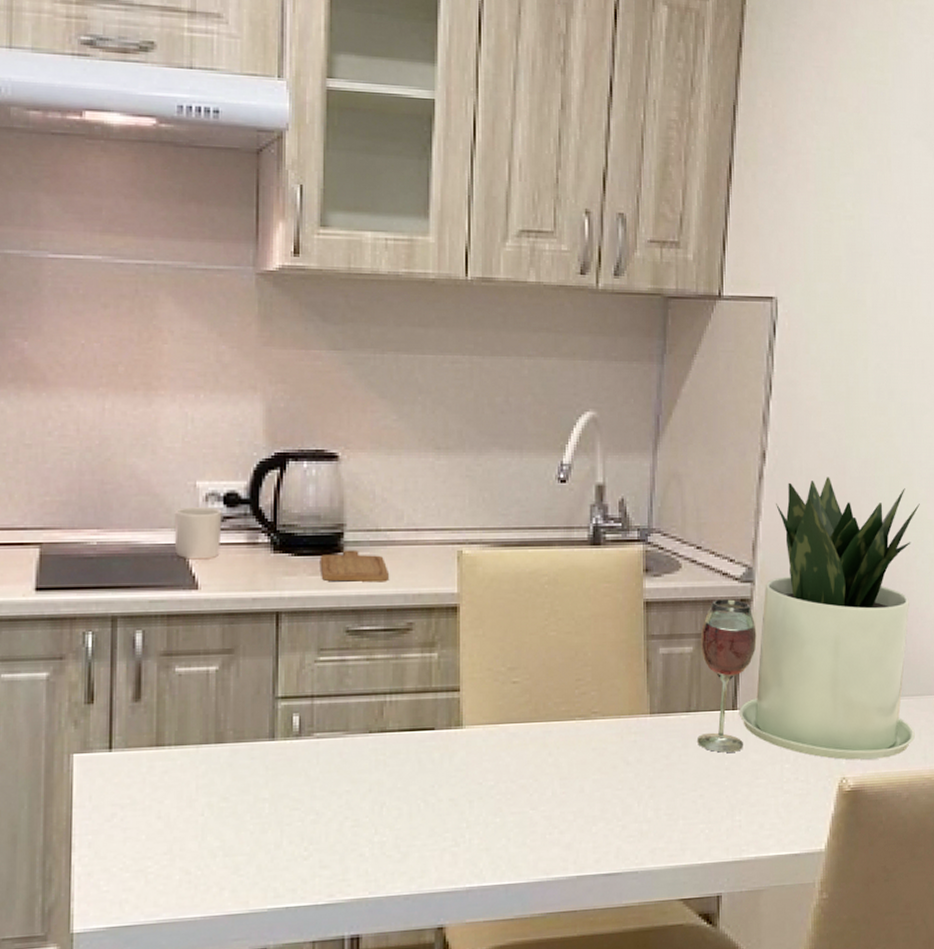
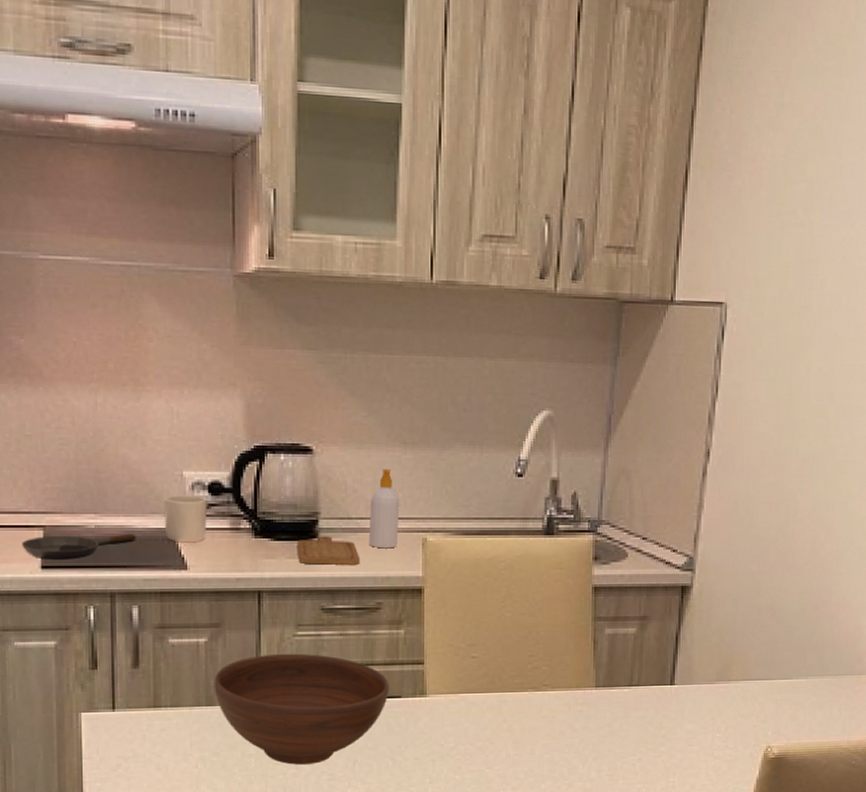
frying pan: none [15,550,142,581] -> present [22,533,136,560]
bowl: none [224,681,421,810] -> present [214,653,389,765]
soap bottle: none [398,475,433,563] -> present [368,468,400,549]
wineglass: present [697,599,757,753] -> none [638,586,695,722]
planter: present [739,477,920,760] -> none [676,474,852,731]

